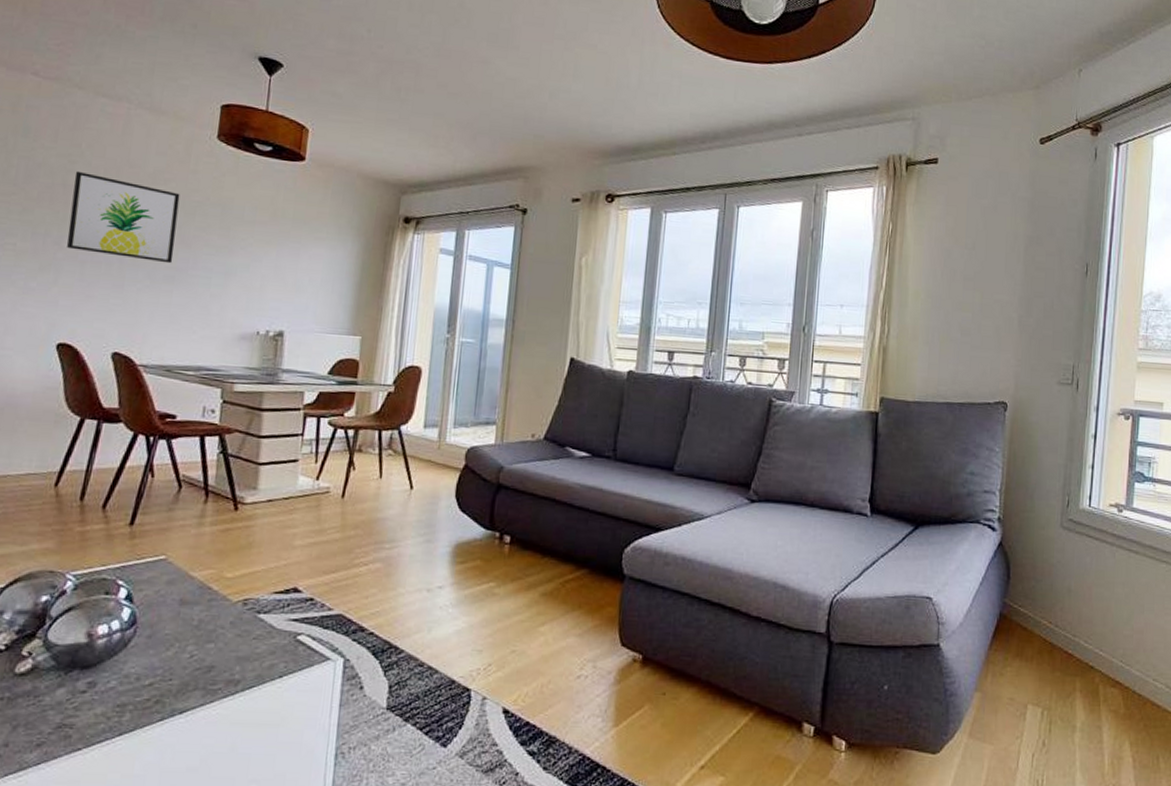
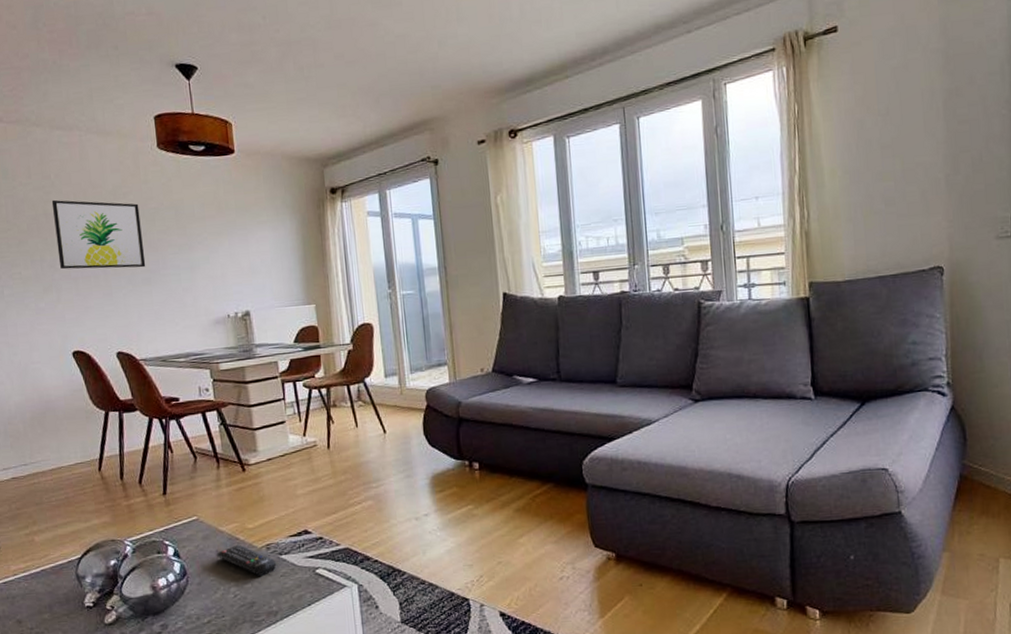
remote control: none [178,594,252,636] -> present [216,544,277,576]

